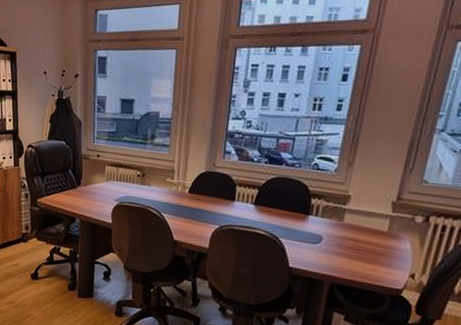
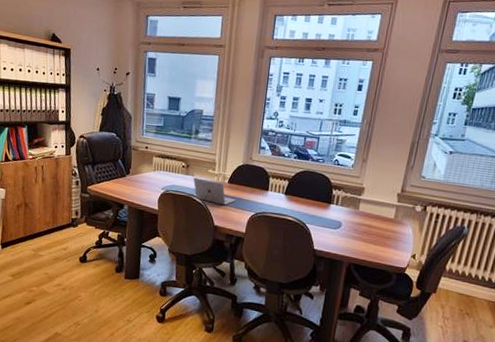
laptop: none [149,187,198,218] -> present [193,177,236,206]

